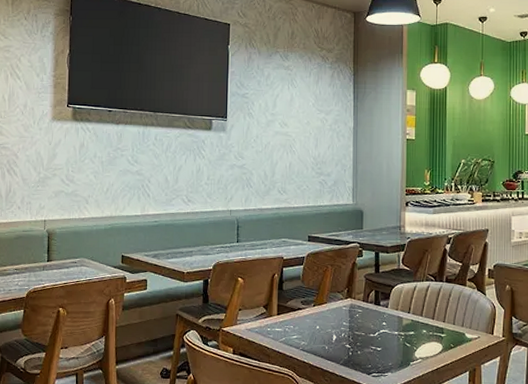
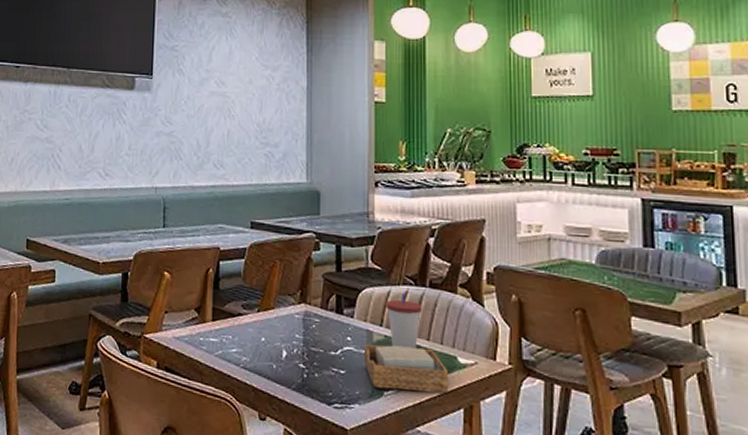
napkin holder: none [395,327,459,362] -> present [363,344,449,394]
cup: none [413,286,440,329] -> present [386,292,422,349]

